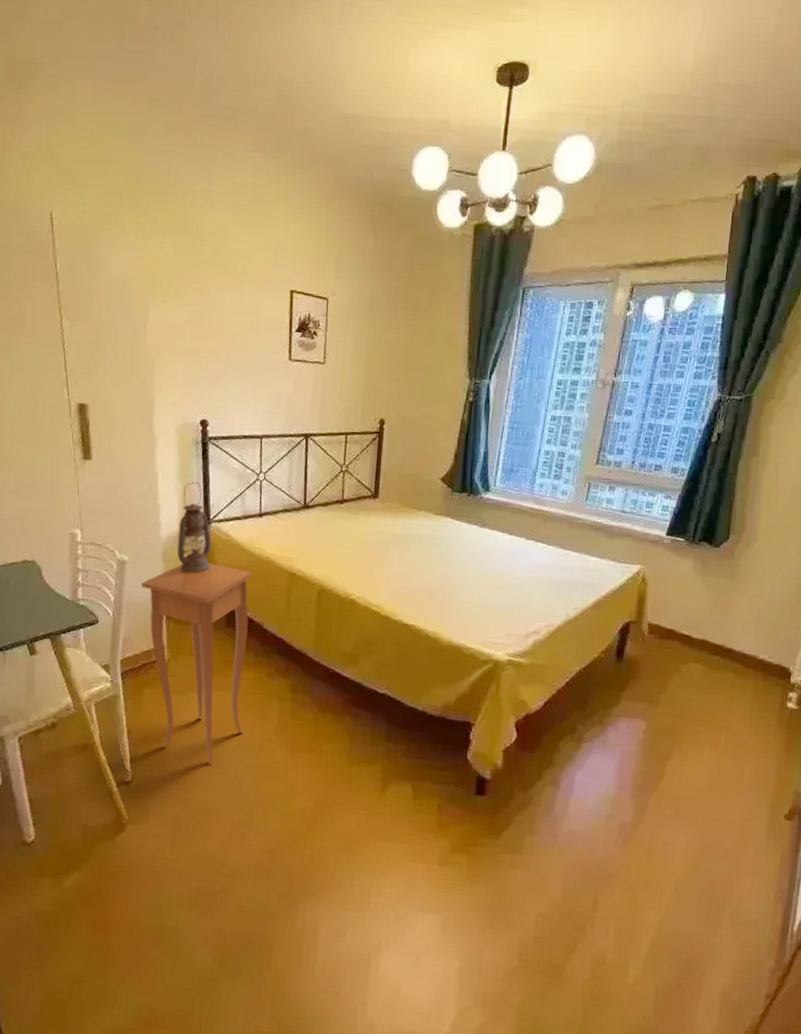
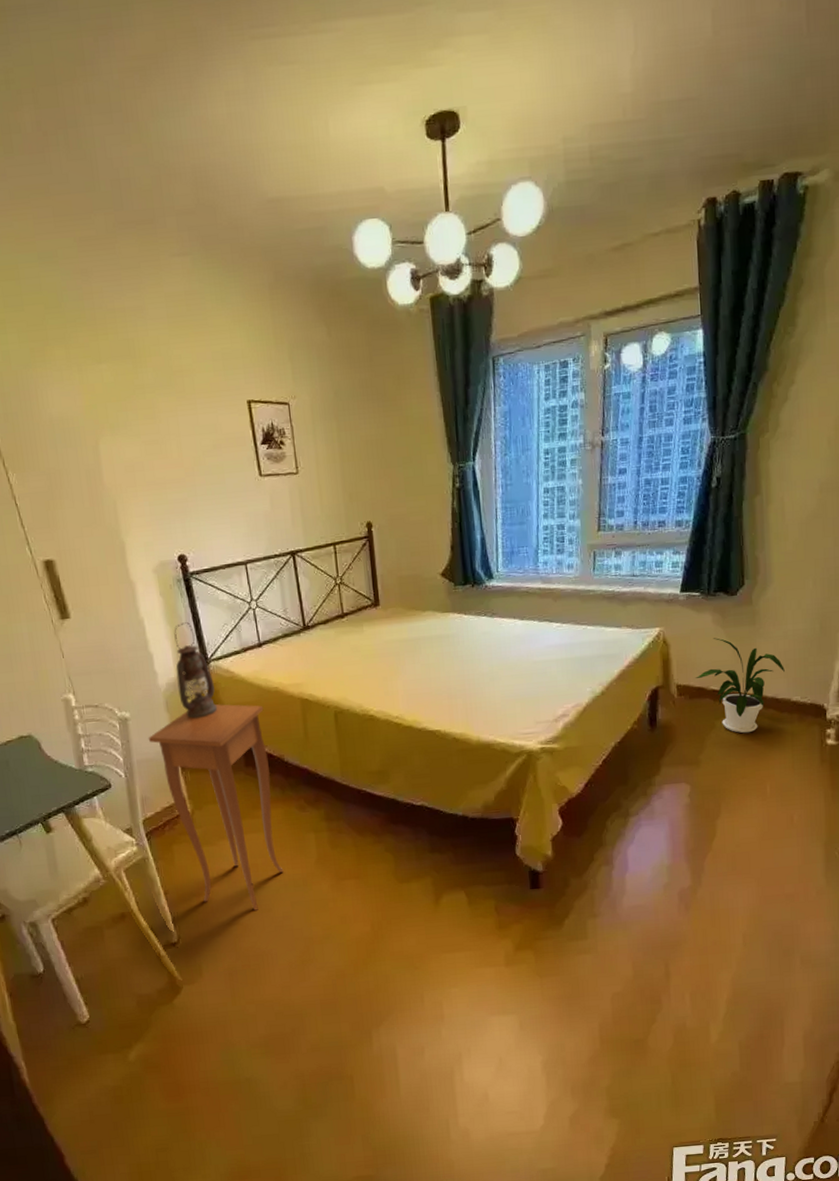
house plant: none [668,584,756,682] -> present [695,638,785,734]

